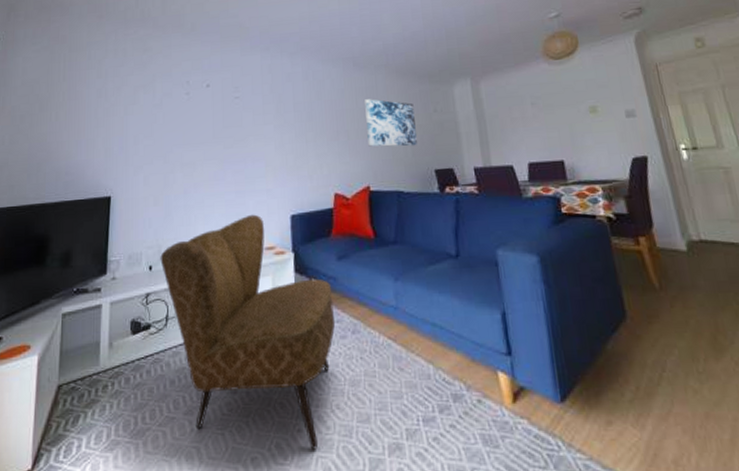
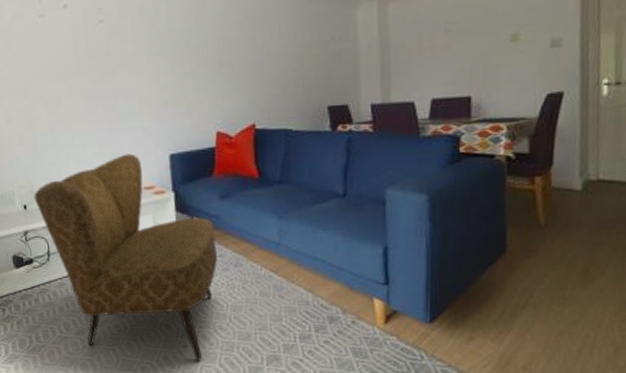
wall art: present [365,99,417,147] -> none [252,23,310,81]

